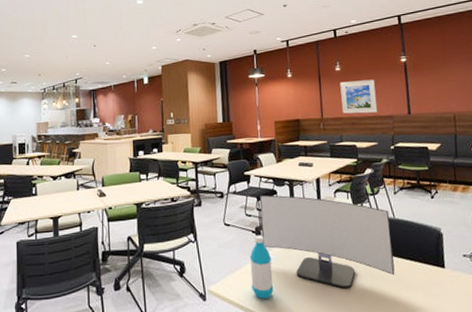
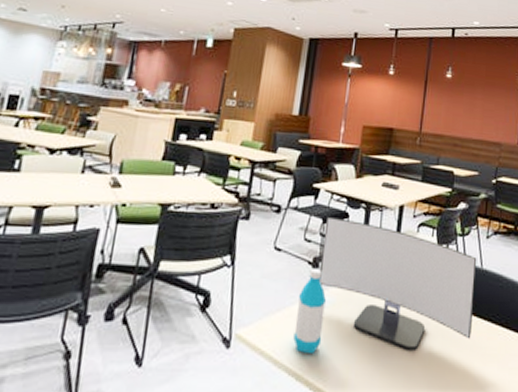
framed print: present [340,79,378,114] -> none [445,92,488,136]

